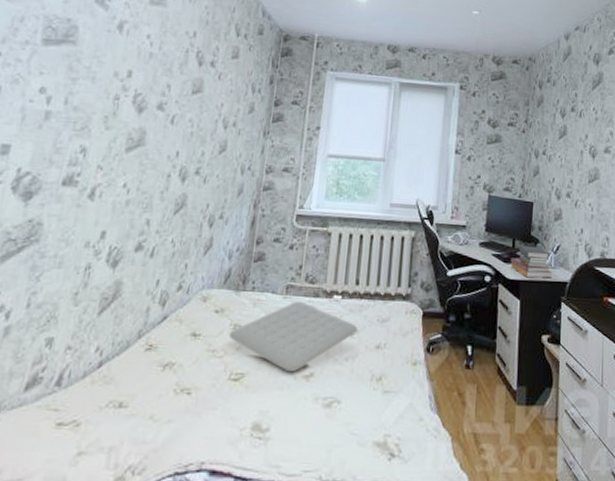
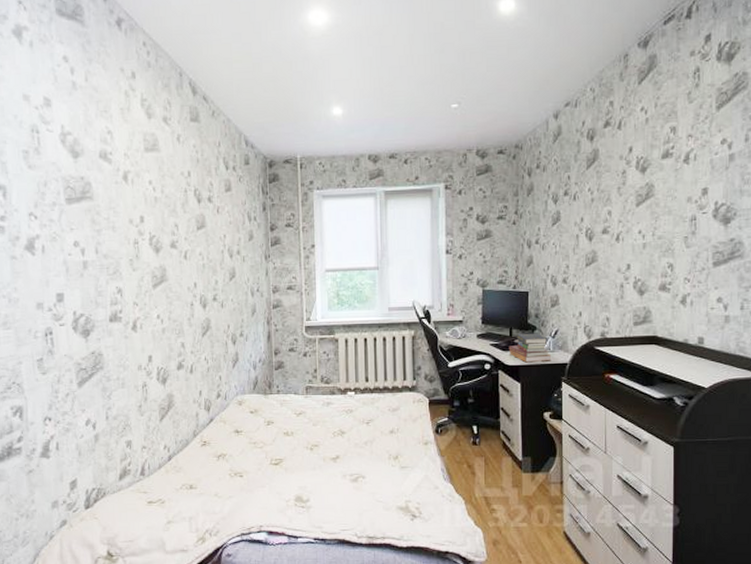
cushion: present [229,301,358,372] -> none [264,399,372,456]

